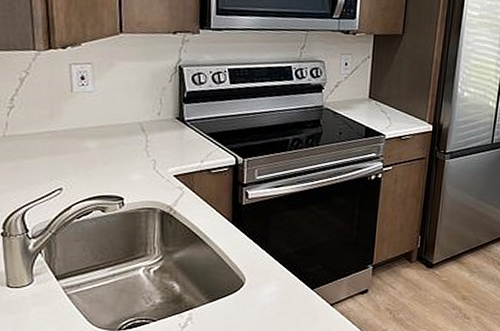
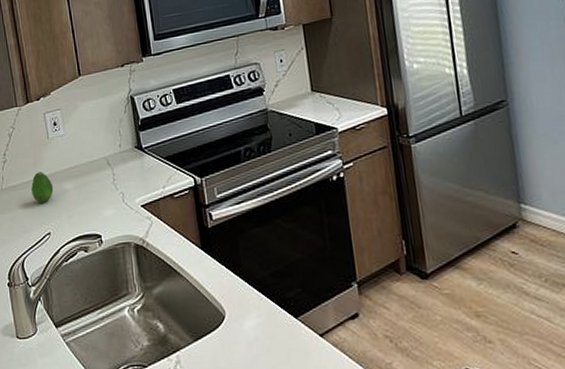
fruit: none [43,125,72,158] -> present [31,172,54,203]

